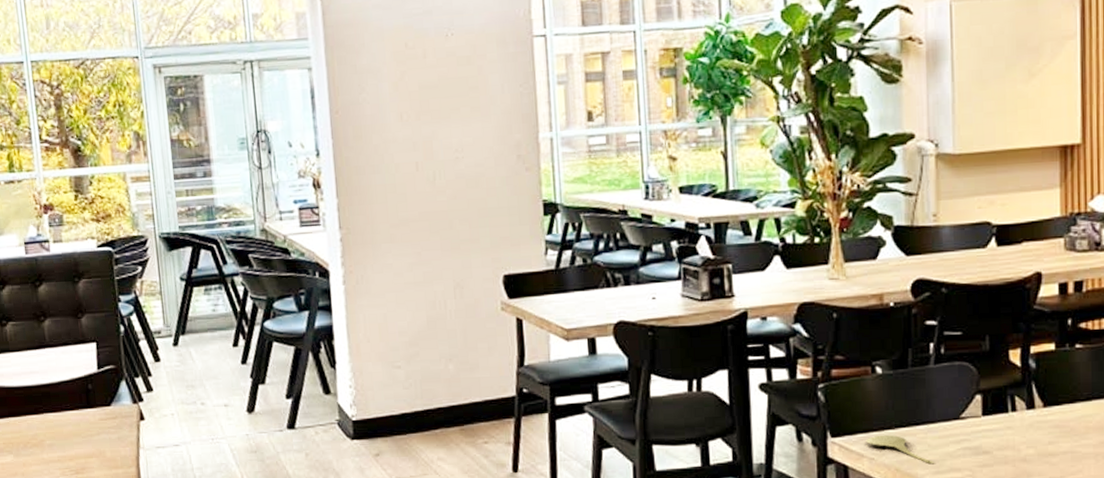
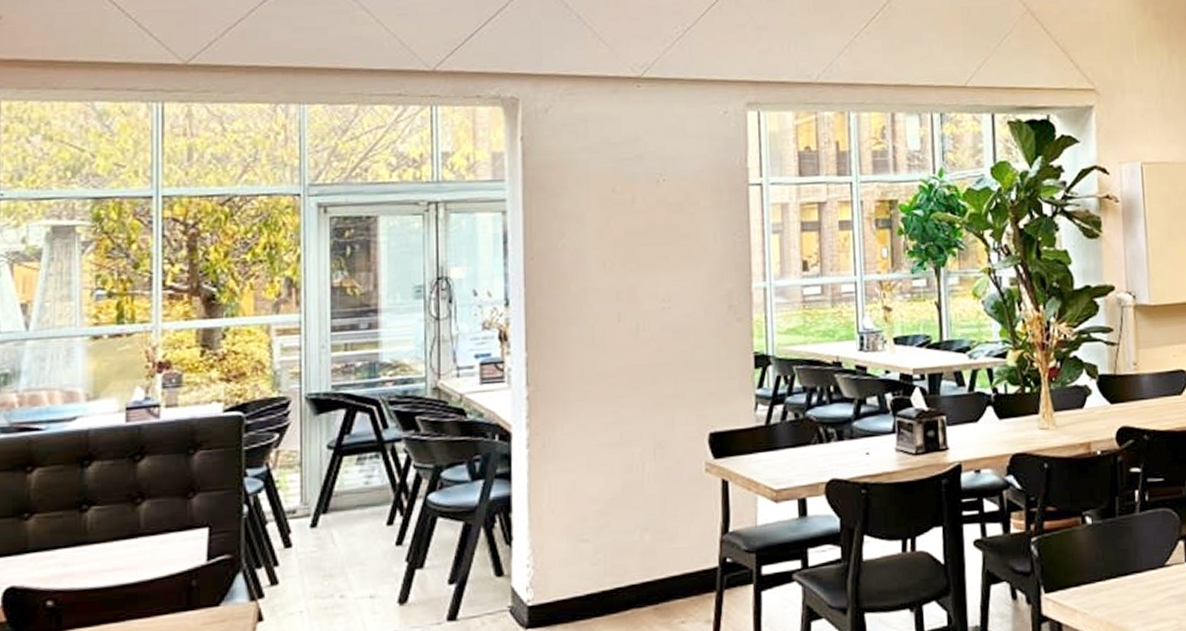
spoon: present [866,434,935,465] -> none [1078,587,1144,616]

